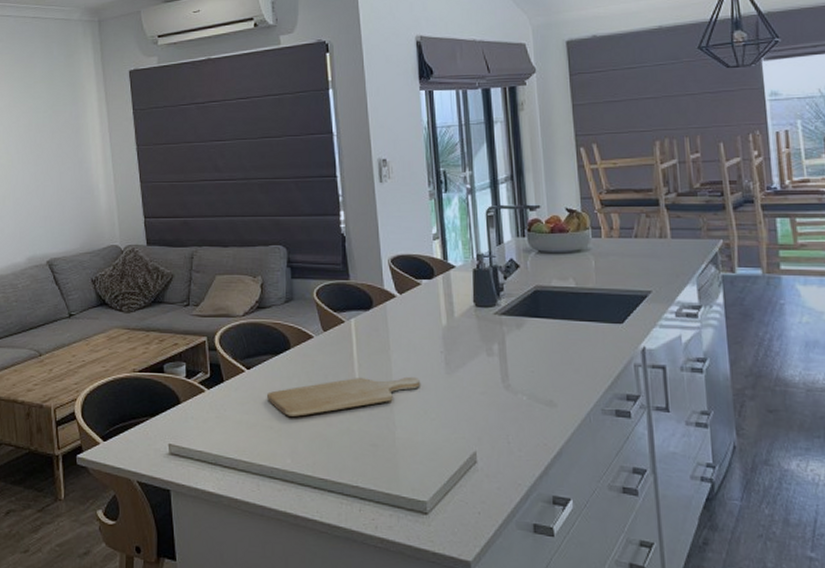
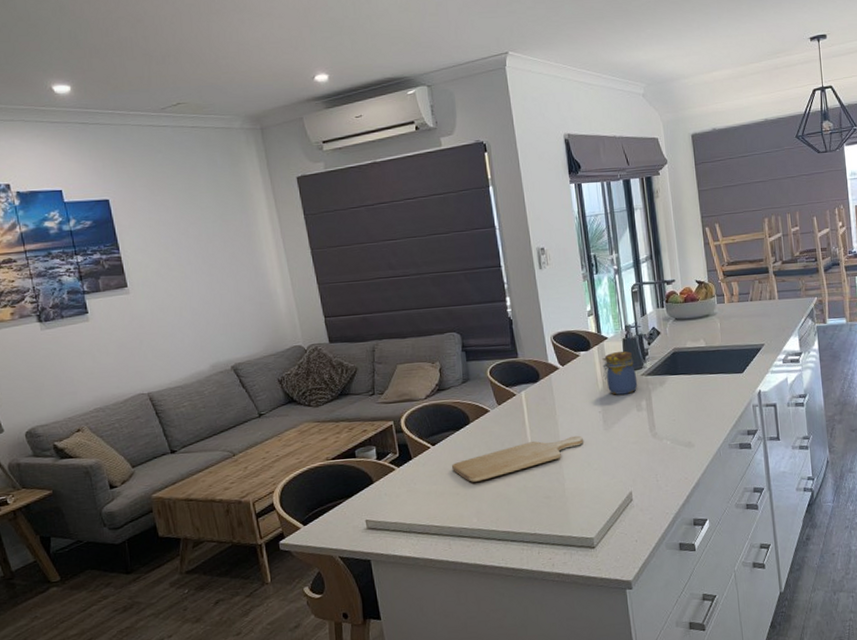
jar: none [447,283,489,334] -> present [602,351,638,395]

